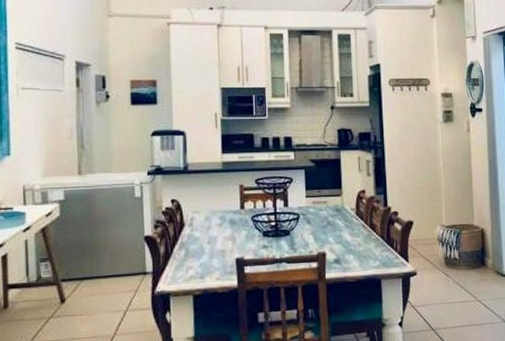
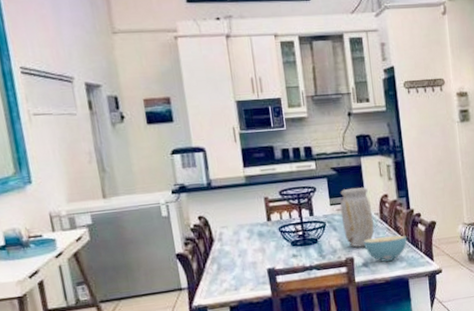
vase: none [316,181,349,243] -> present [340,187,375,247]
cereal bowl: none [338,233,383,259] -> present [364,235,407,262]

